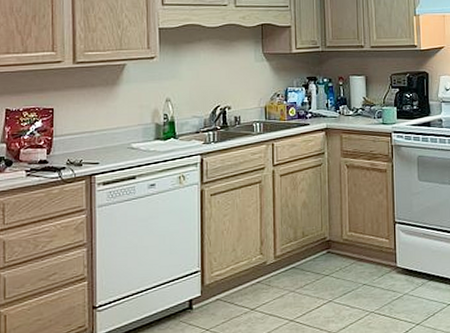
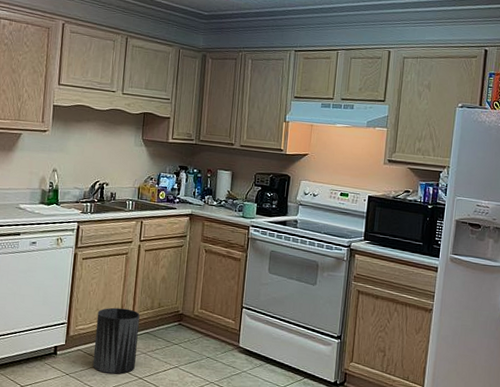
trash can: none [234,244,284,321] -> present [92,307,140,374]

